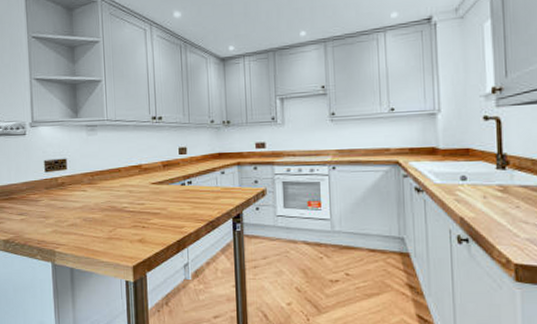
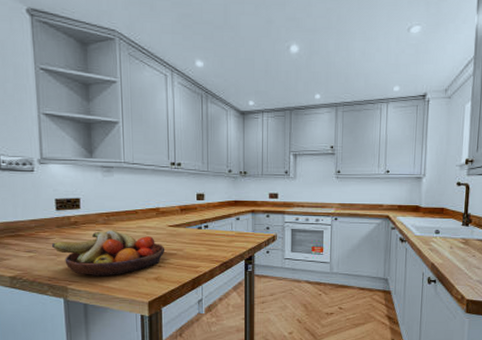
fruit bowl: none [40,190,149,239] -> present [51,230,165,277]

